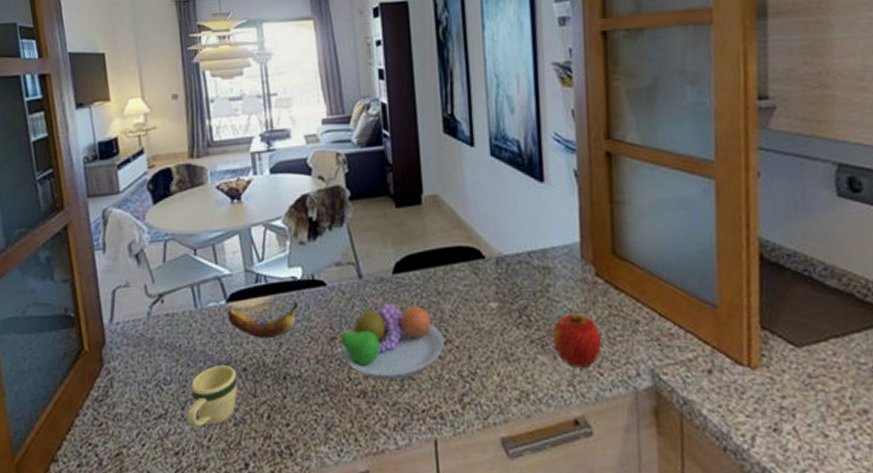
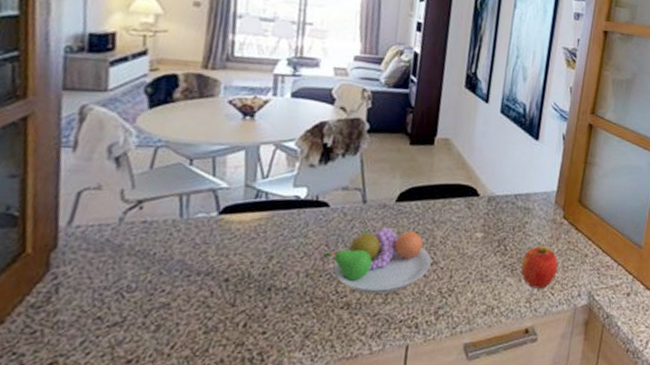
mug: present [187,365,237,426] -> none [148,275,217,334]
banana: present [227,301,298,339] -> none [217,218,297,252]

